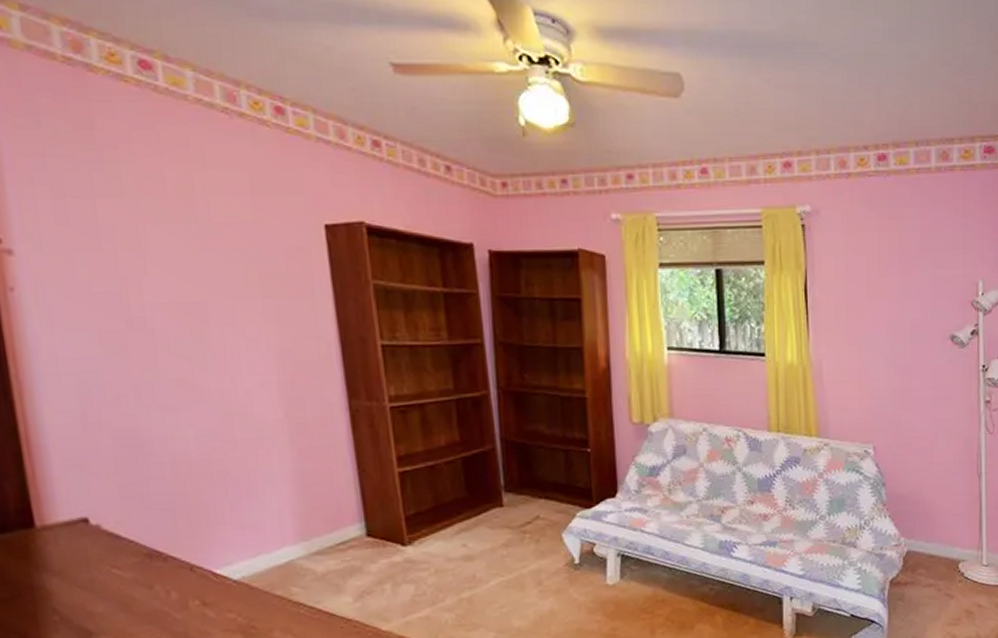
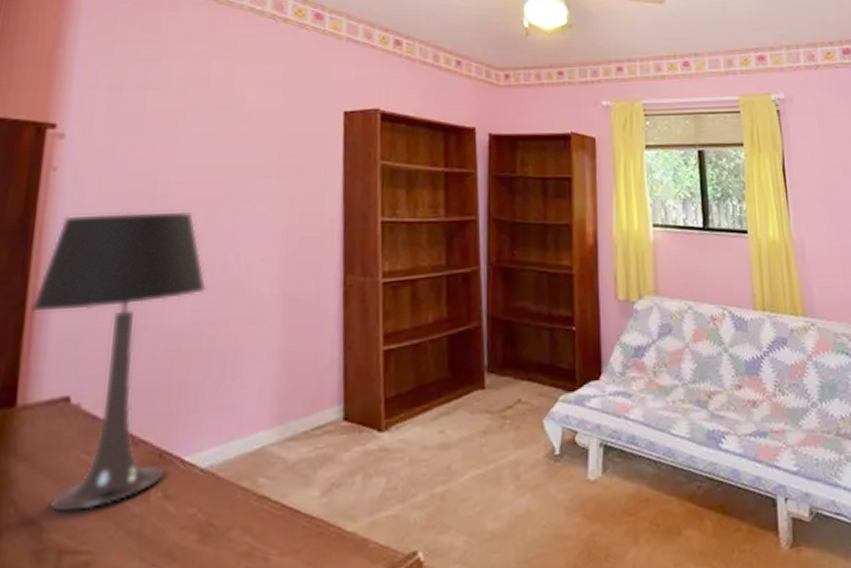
table lamp: none [24,335,206,618] -> present [31,211,207,512]

